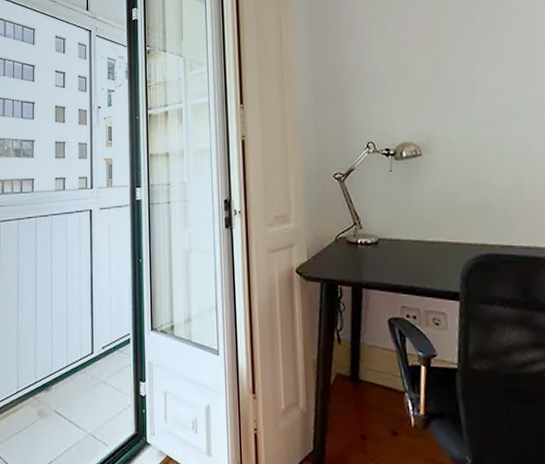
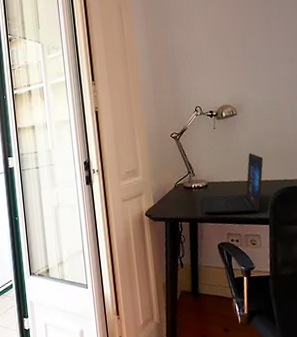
laptop: none [368,206,455,283] -> present [201,153,263,214]

